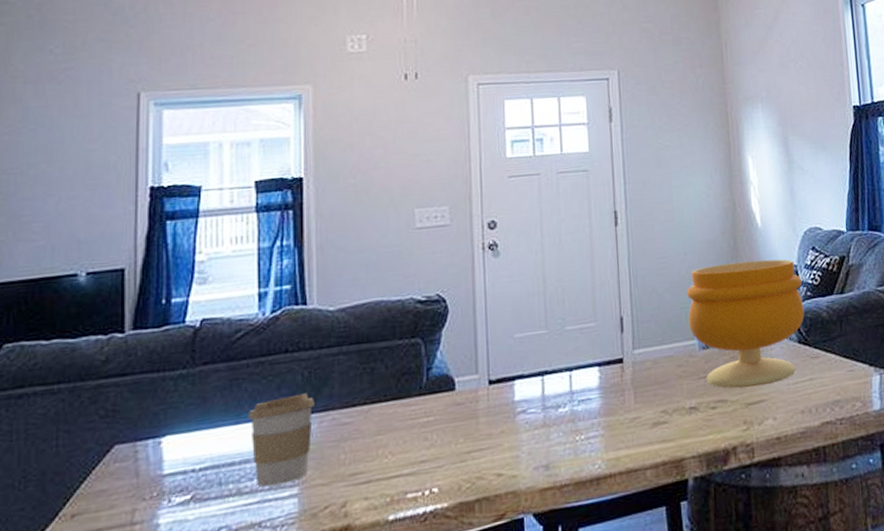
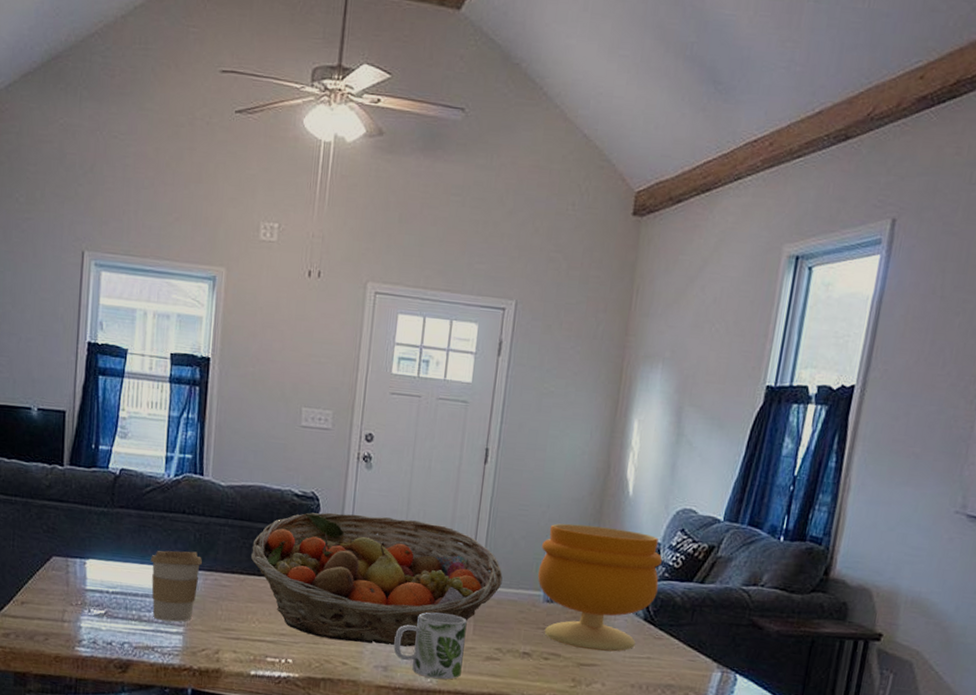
fruit basket: none [373,297,655,453] -> present [250,512,503,647]
mug: none [552,387,630,464] -> present [393,612,467,680]

